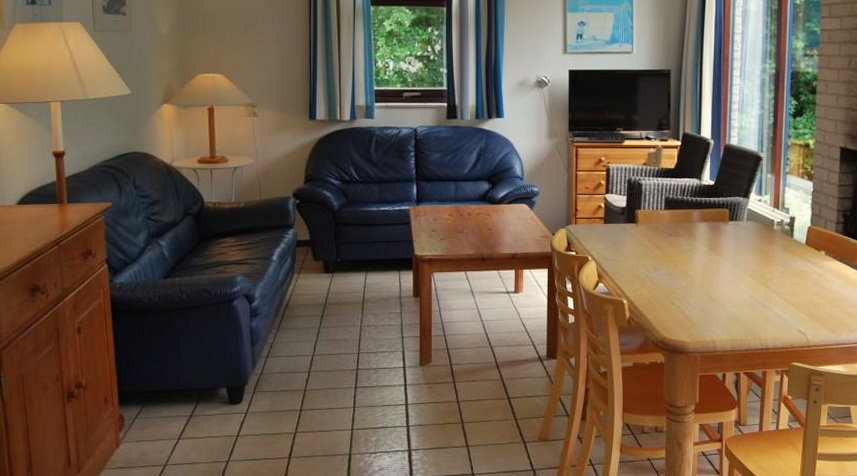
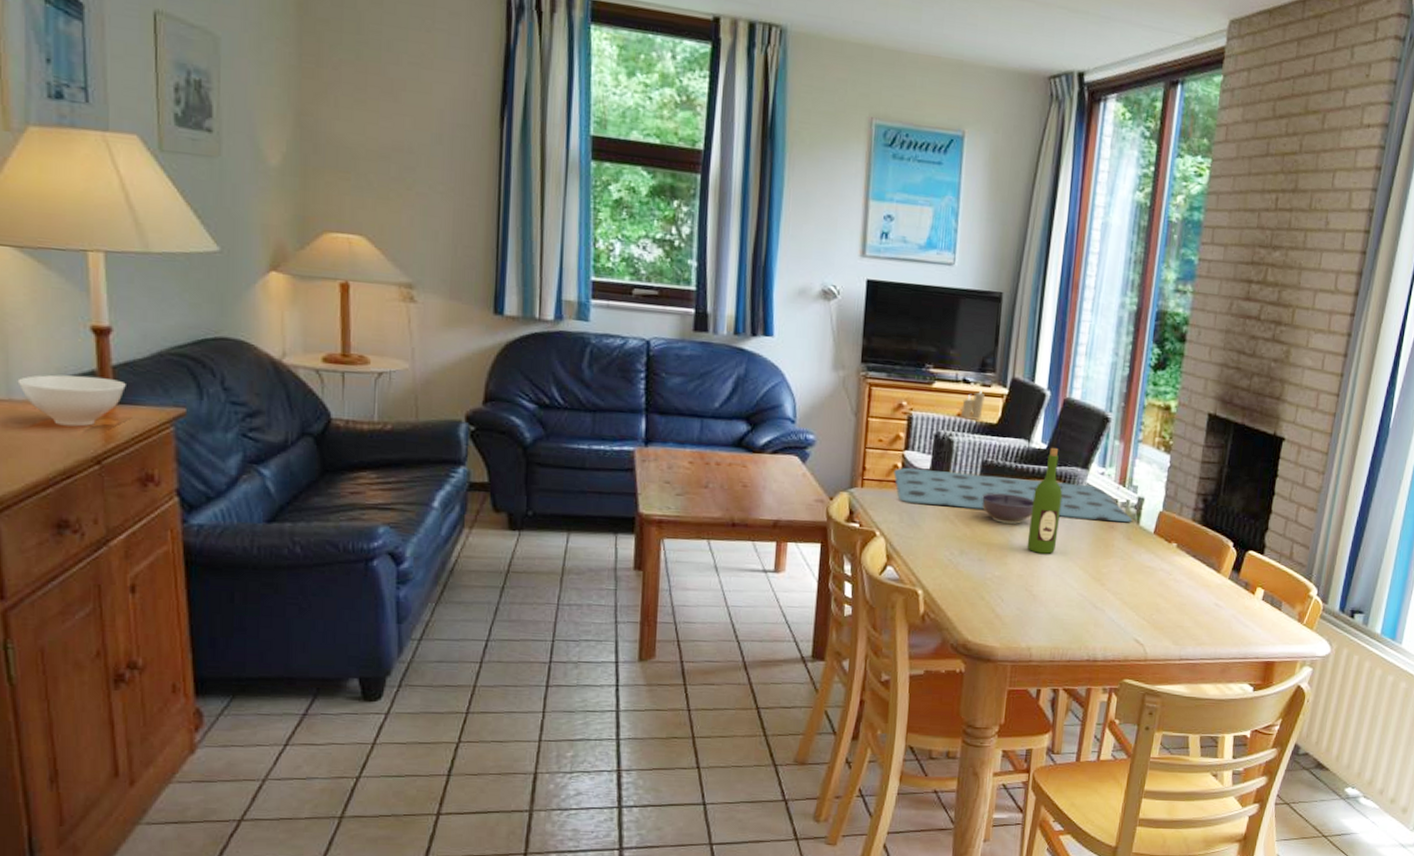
bowl: none [8,185,74,221] -> present [17,374,126,427]
placemat: none [599,206,787,238] -> present [894,467,1132,523]
bowl: none [666,221,707,244] -> present [981,493,1034,524]
wine bottle: none [705,183,730,266] -> present [1027,447,1063,554]

